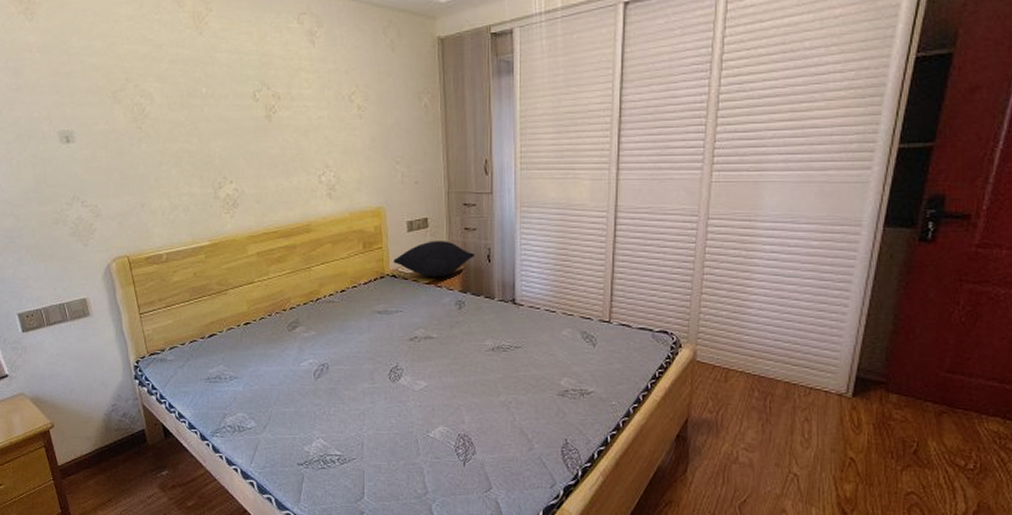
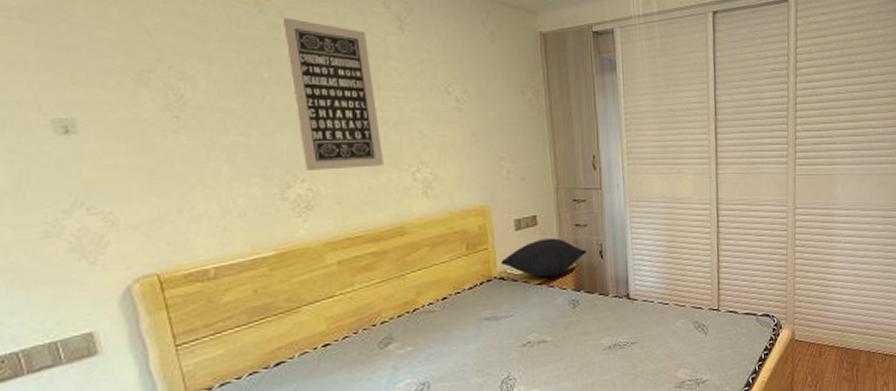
wall art: none [215,37,295,173] -> present [280,16,383,170]

